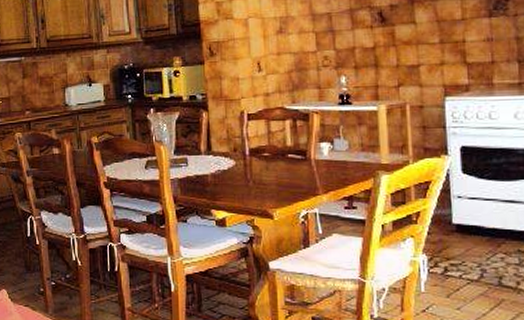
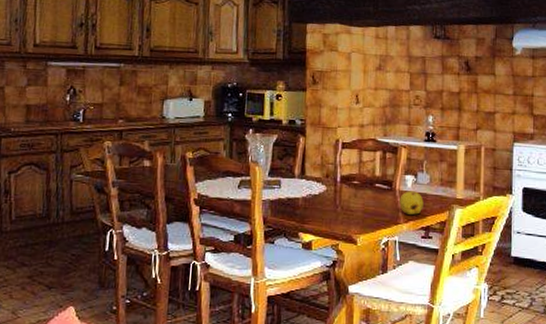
fruit: none [316,159,344,184] -> present [399,191,424,215]

